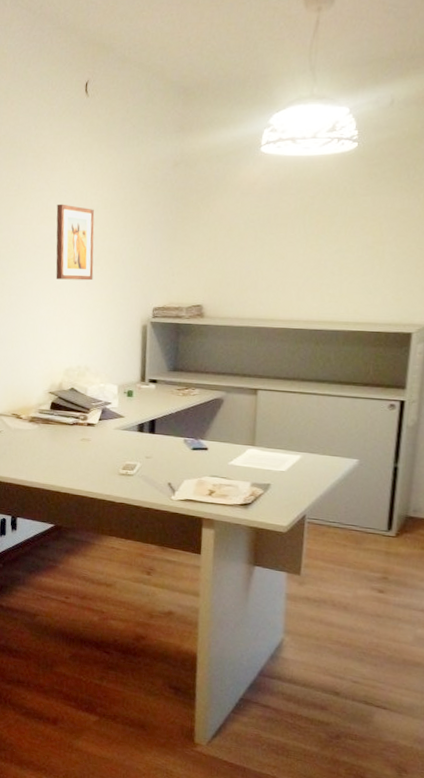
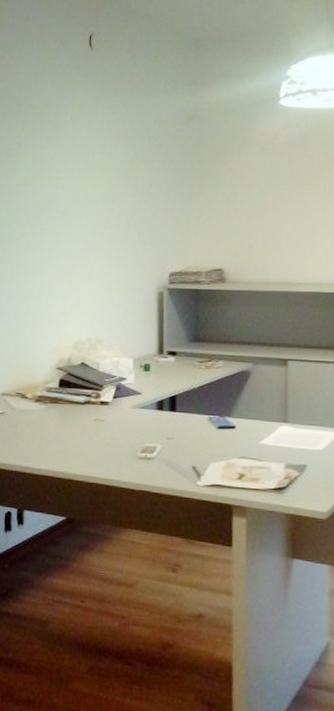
wall art: present [55,203,95,281] -> none [61,163,103,245]

